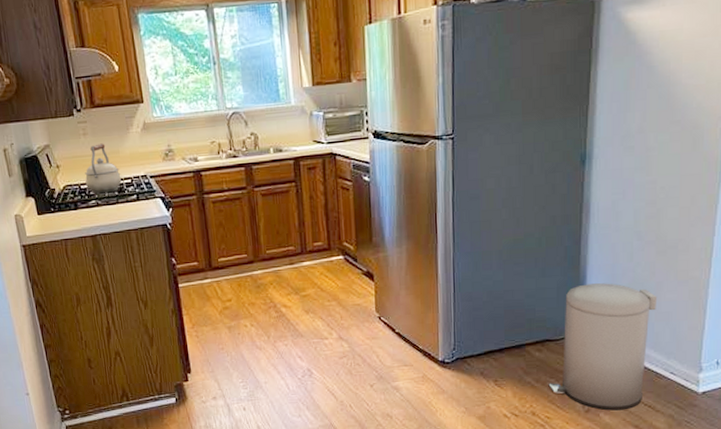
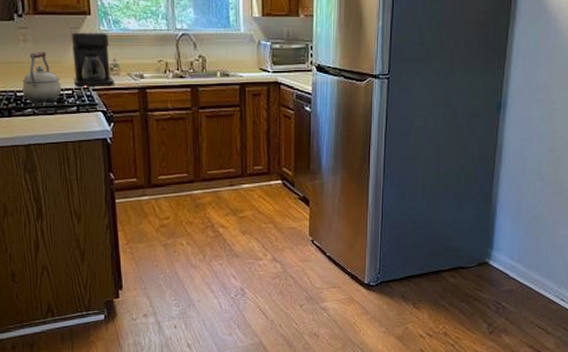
coffee maker: none [126,119,170,176] -> present [70,32,114,87]
pedal bin: present [548,283,658,411] -> none [459,218,553,332]

